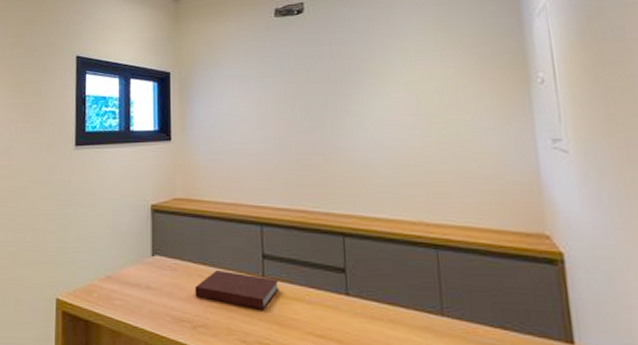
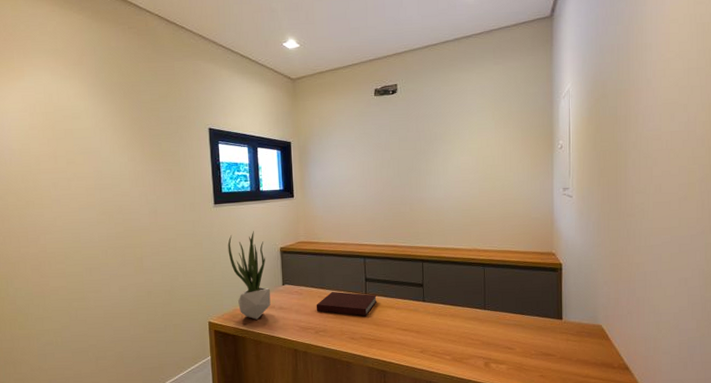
potted plant: none [87,181,136,301] -> present [228,231,271,320]

